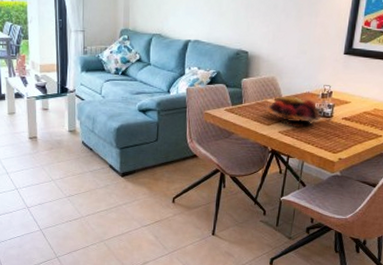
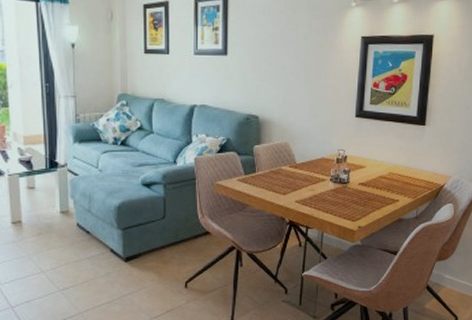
fruit basket: present [264,96,322,127] -> none [279,162,338,196]

